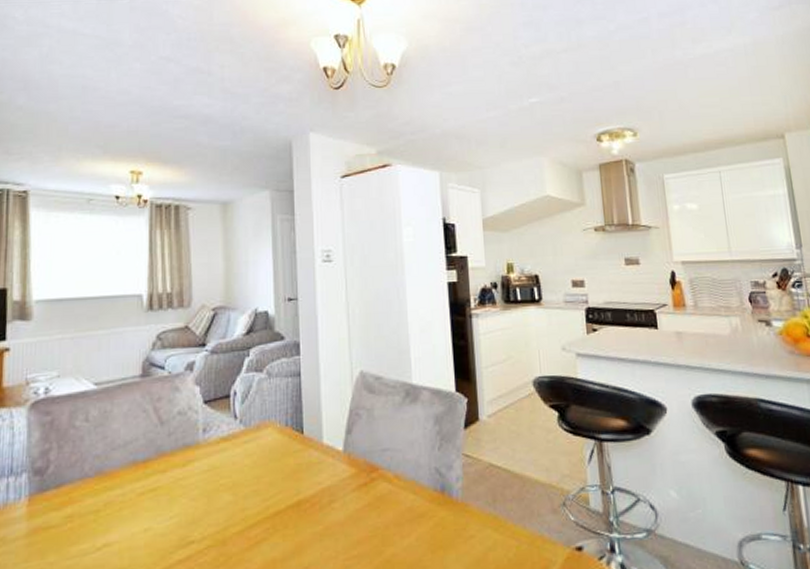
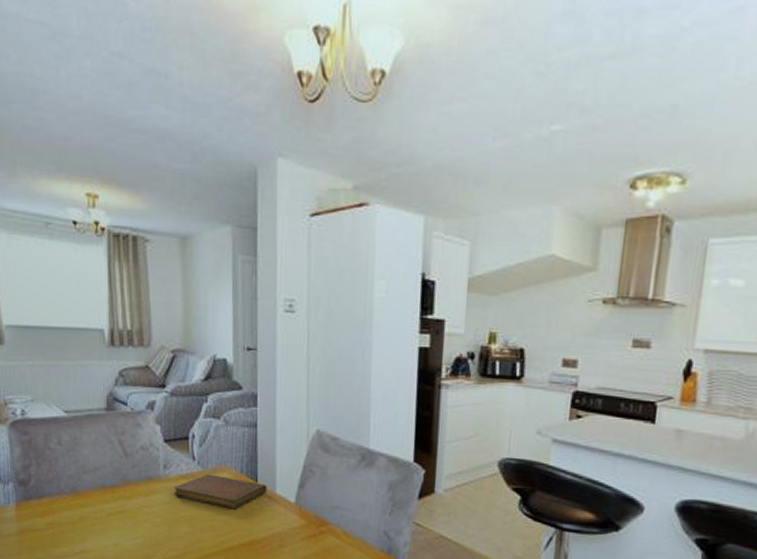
notebook: none [213,431,314,467] -> present [173,474,268,508]

